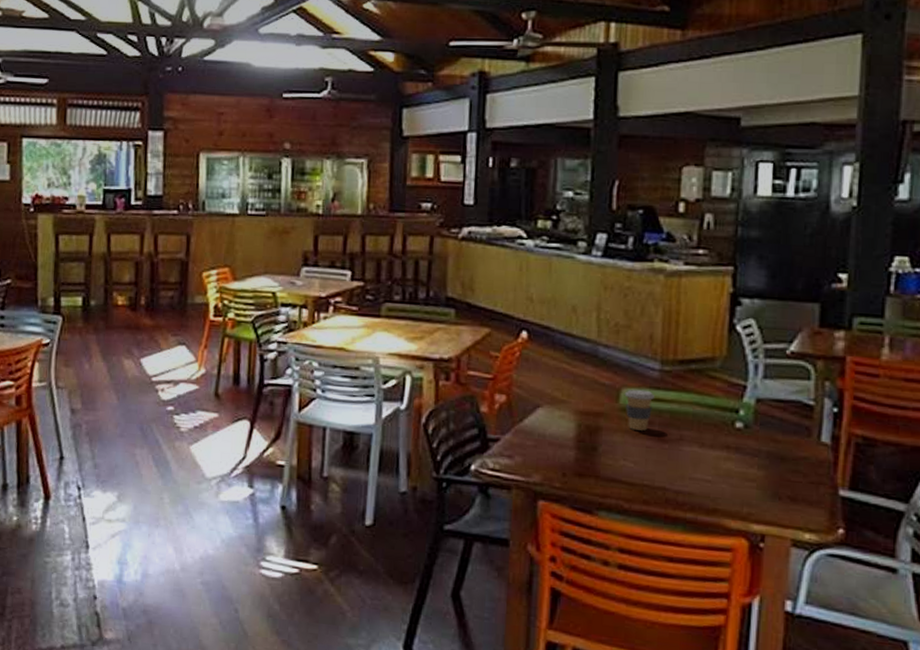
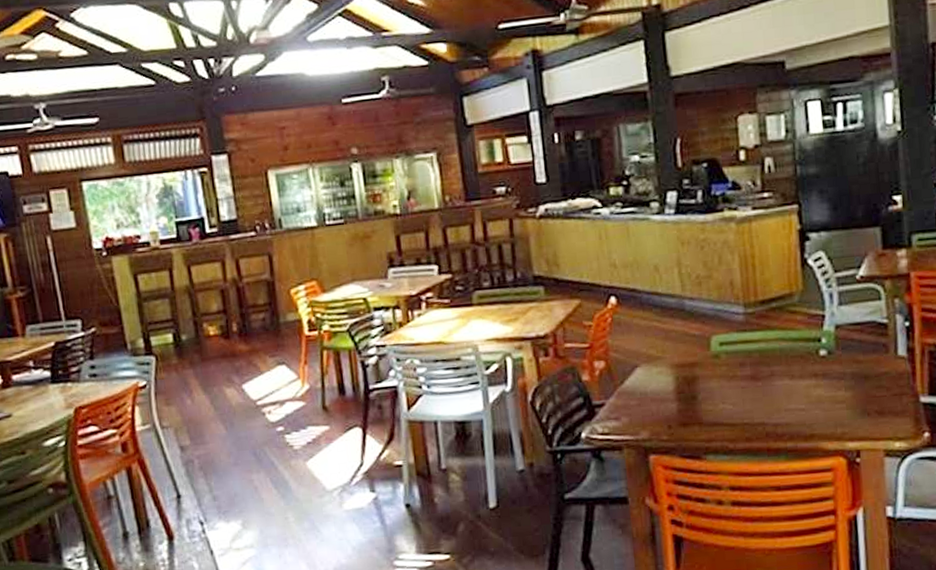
coffee cup: present [624,389,654,431] -> none [714,334,742,374]

